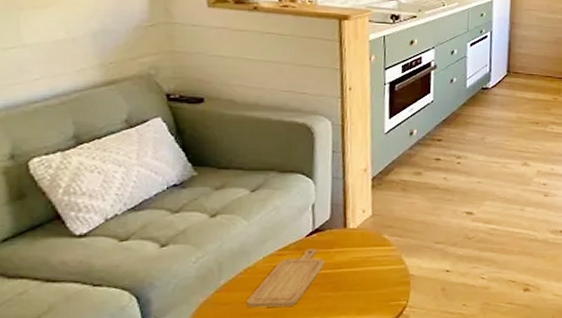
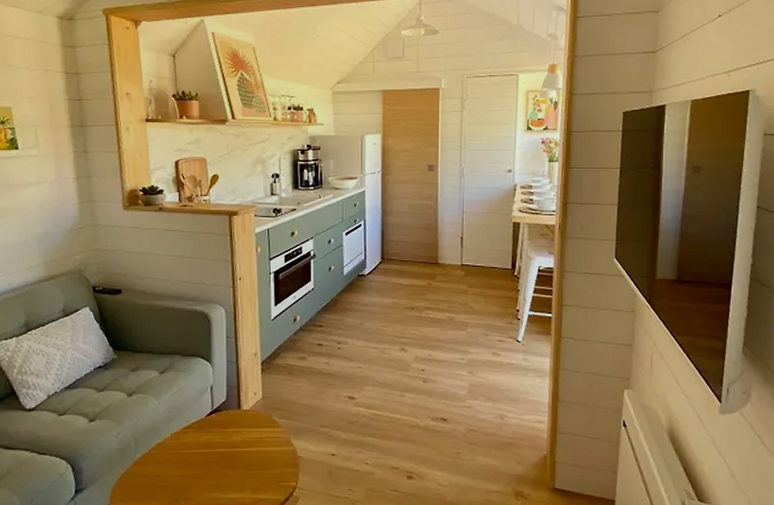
chopping board: present [246,248,325,308] -> none [157,428,223,482]

